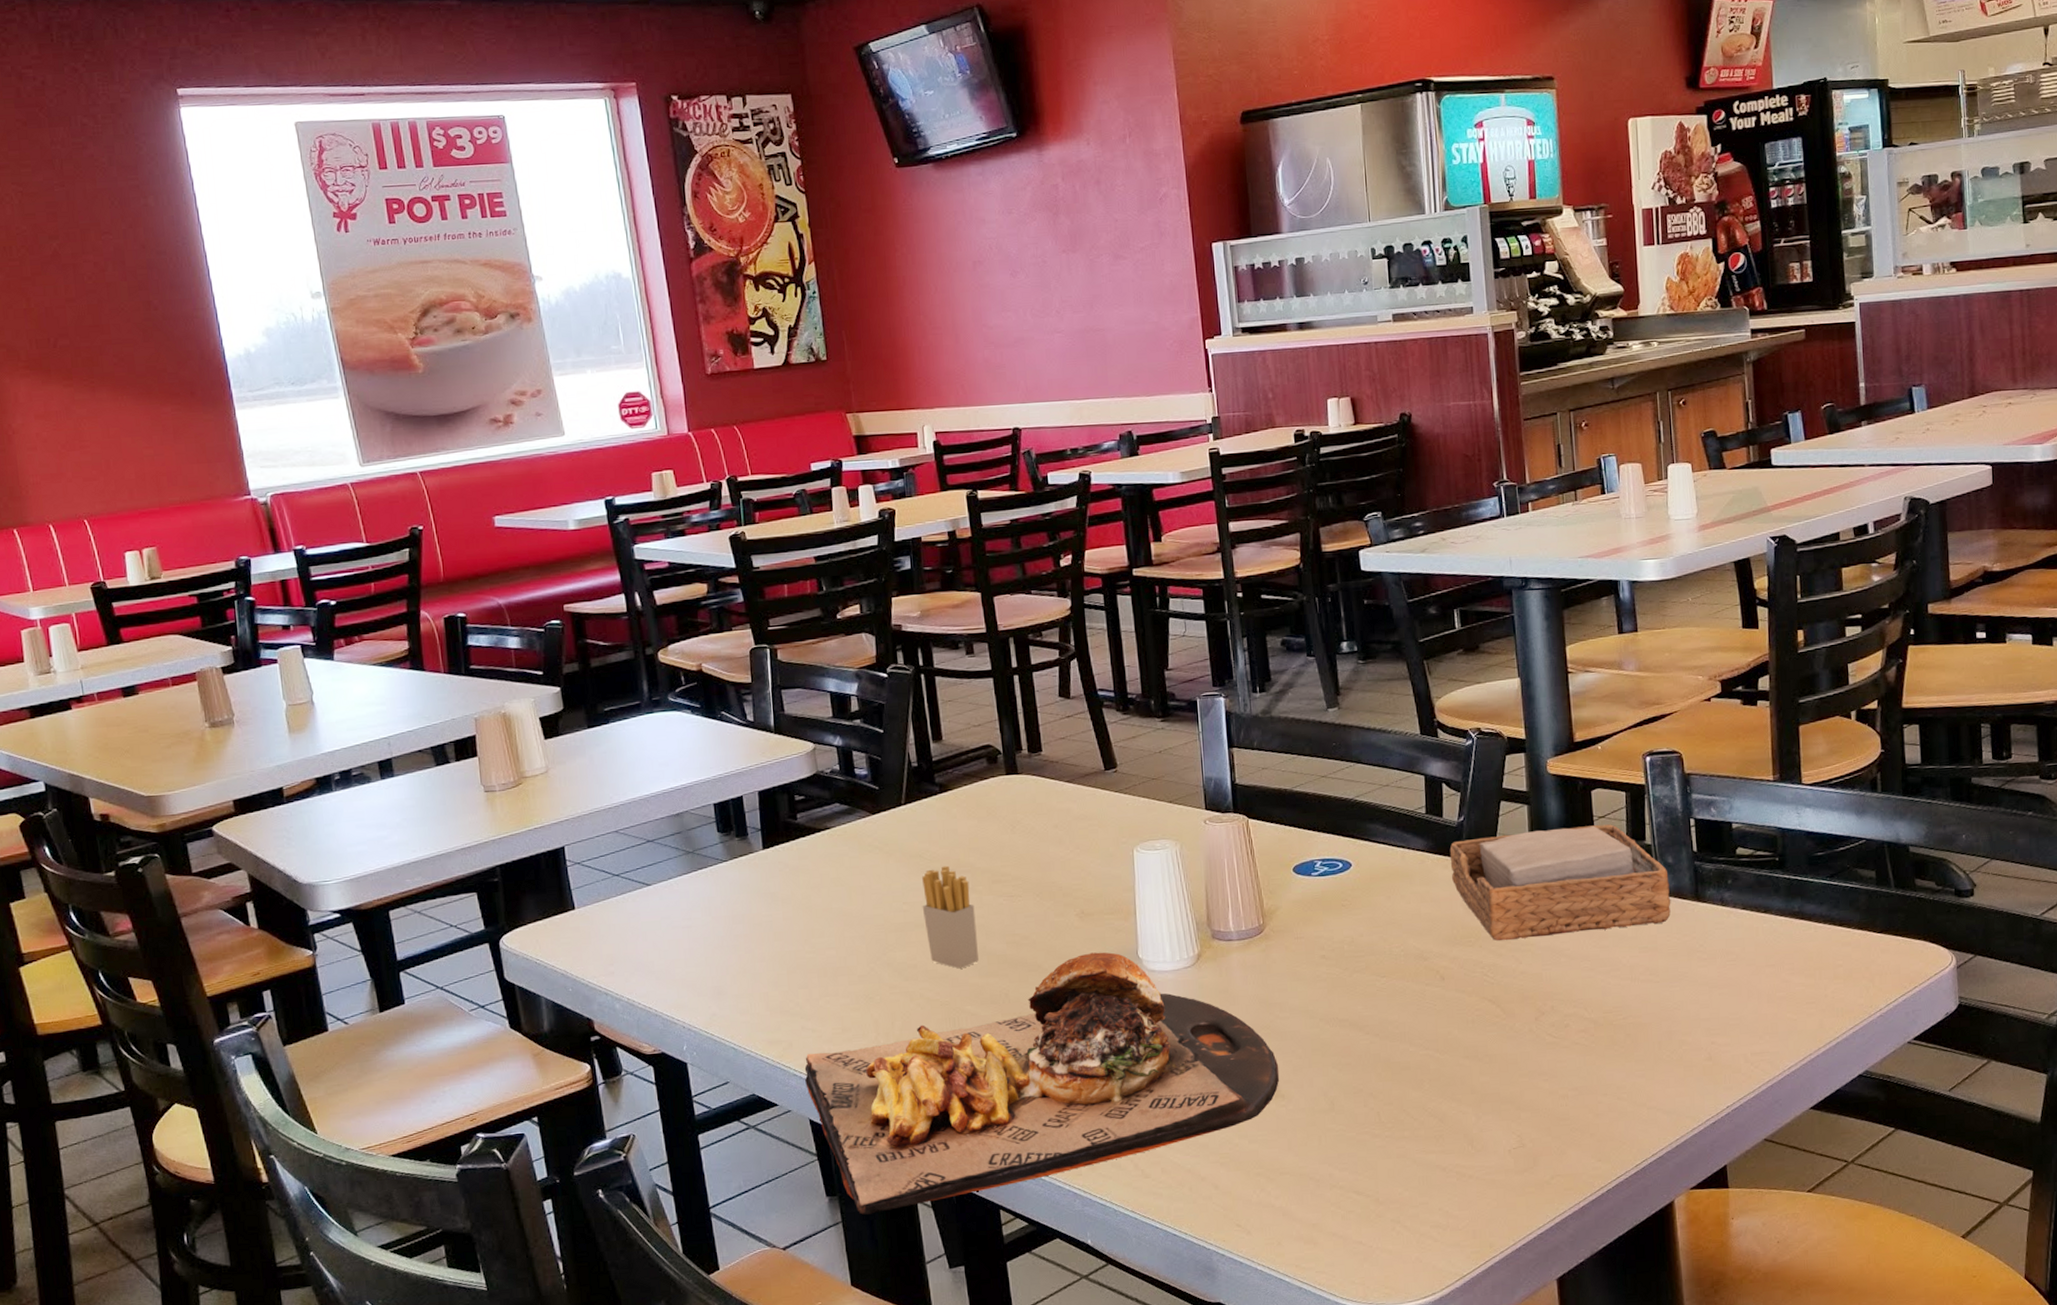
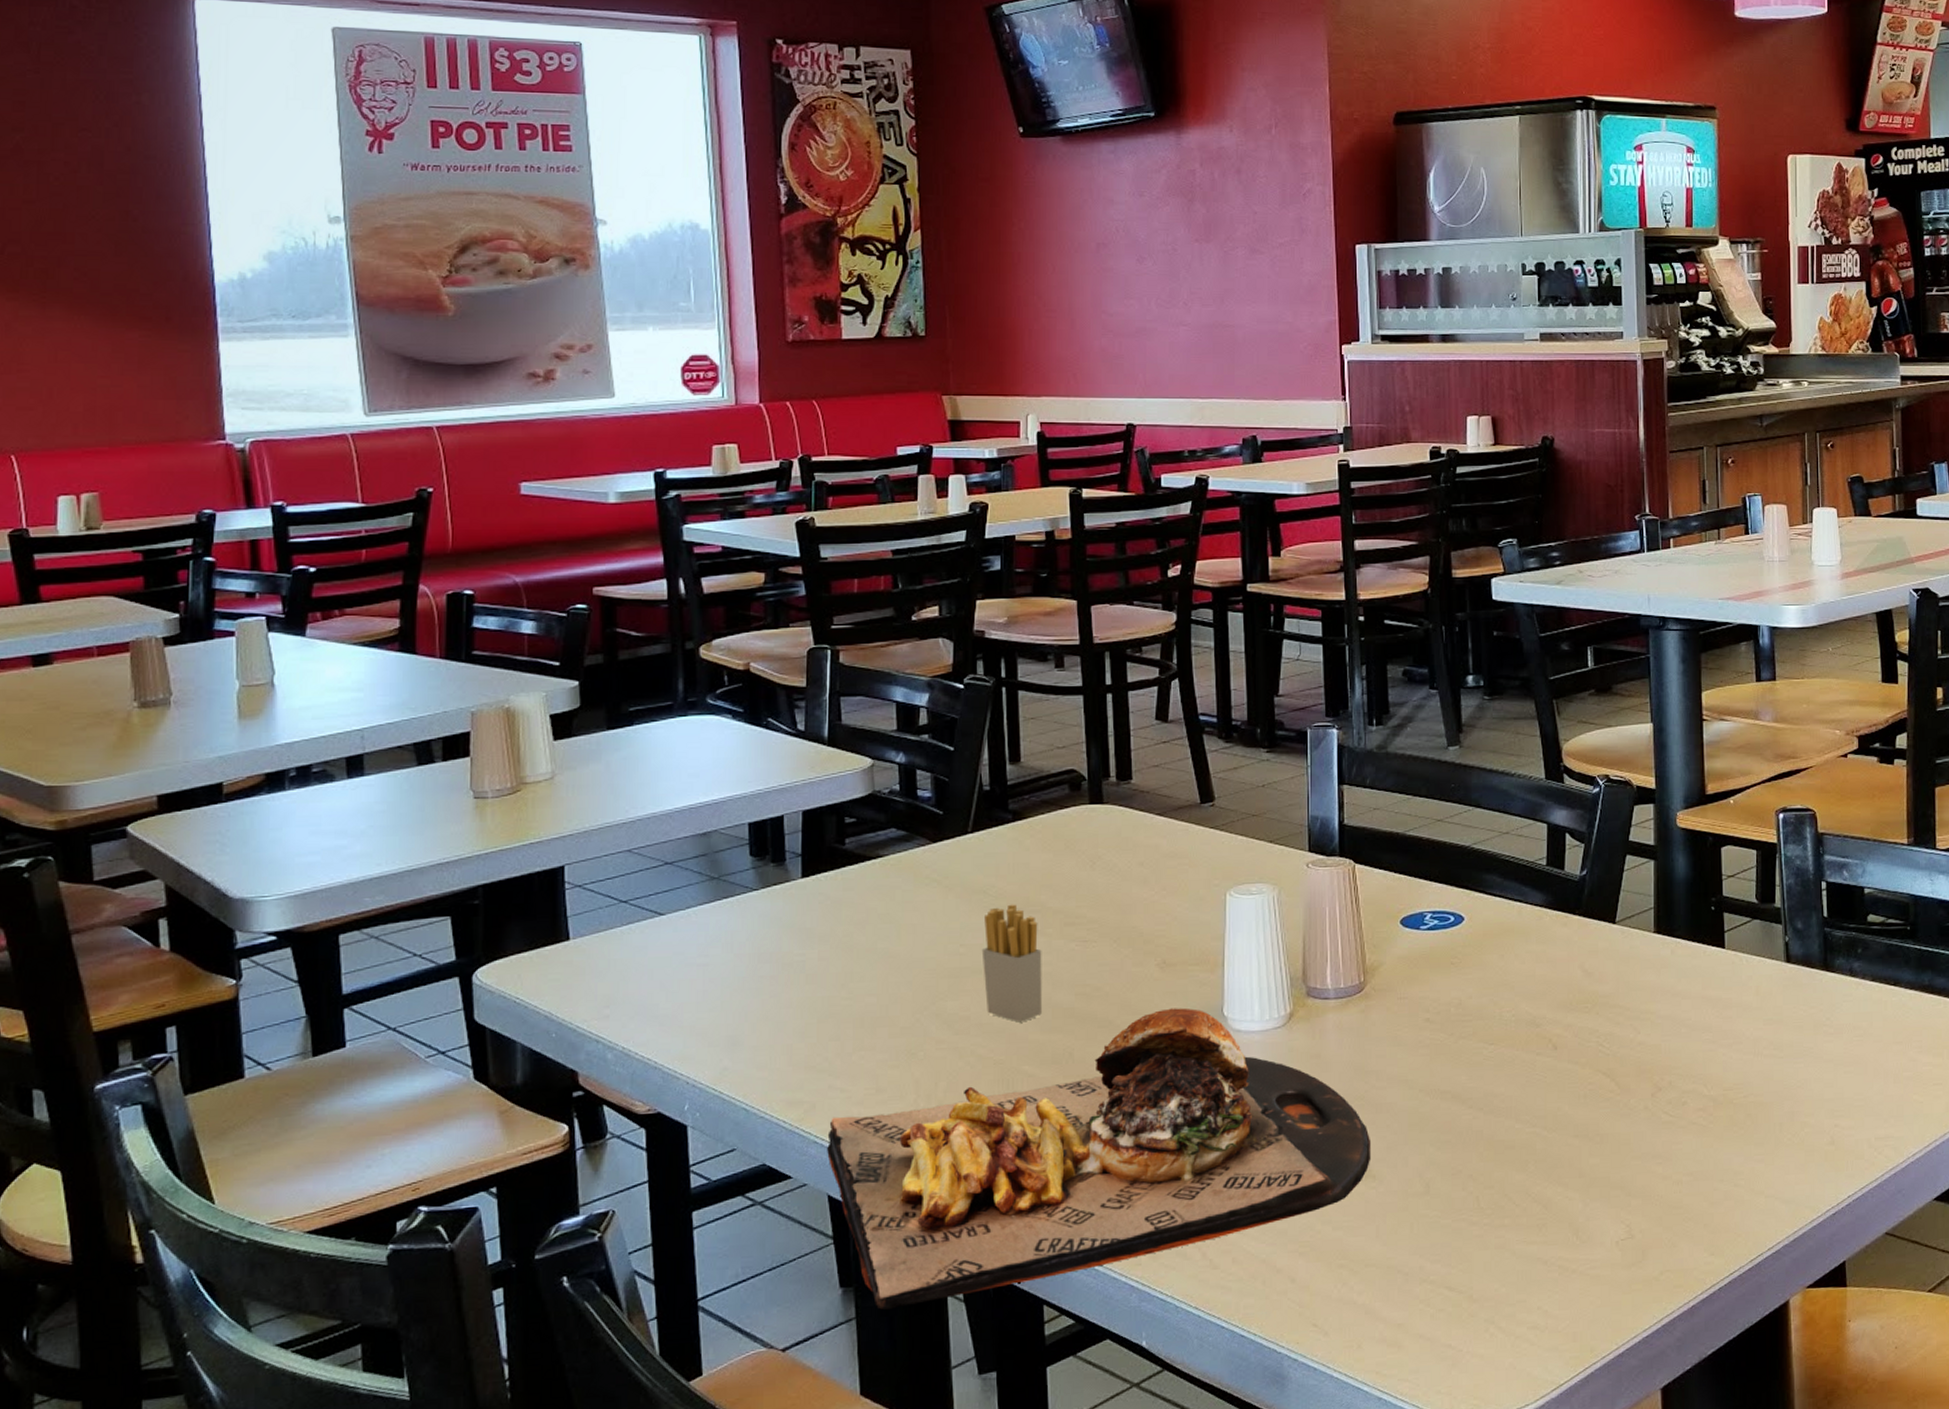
napkin holder: present [1449,824,1671,941] -> none [1569,884,1799,1007]

